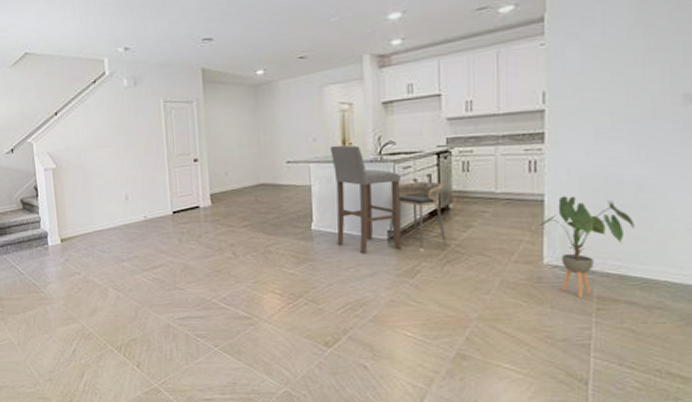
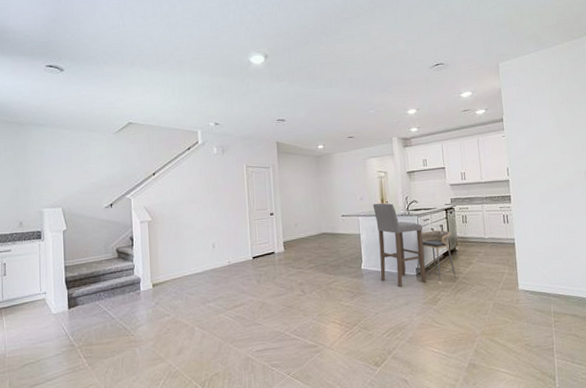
house plant: present [538,196,634,297] -> none [513,240,569,313]

